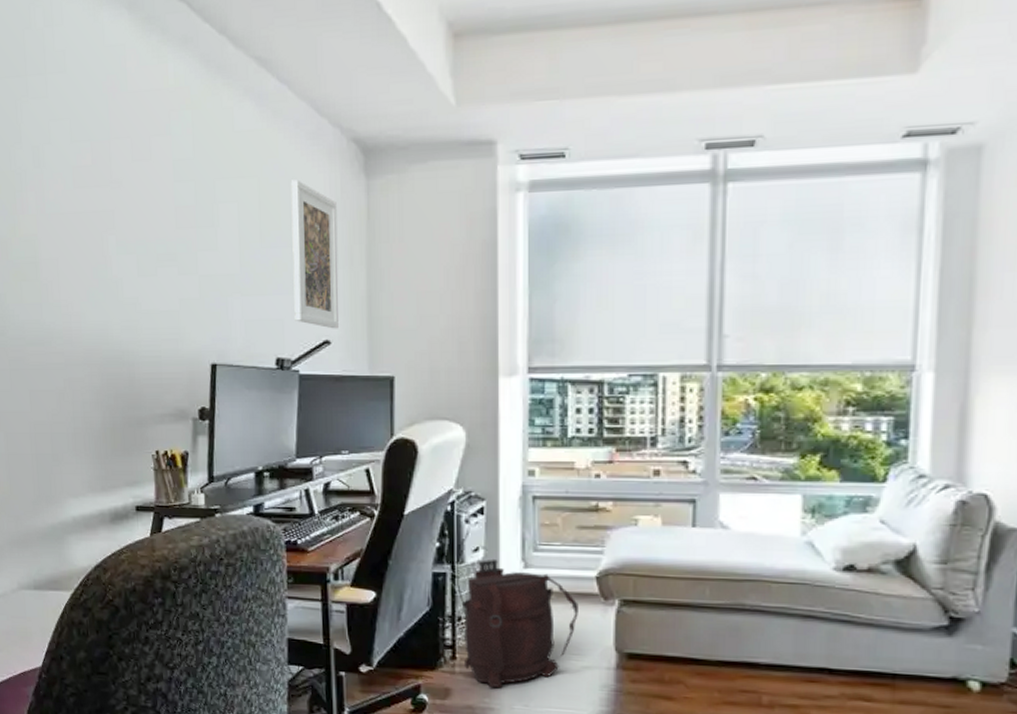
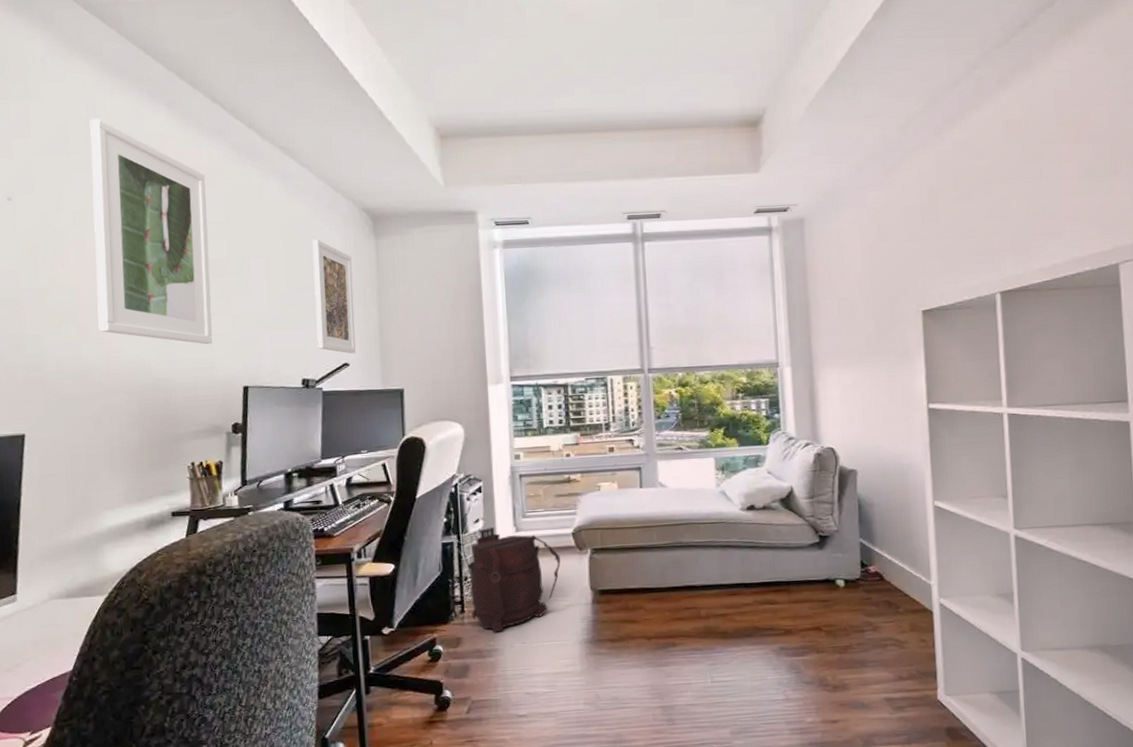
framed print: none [46,29,178,312] -> present [90,119,213,345]

